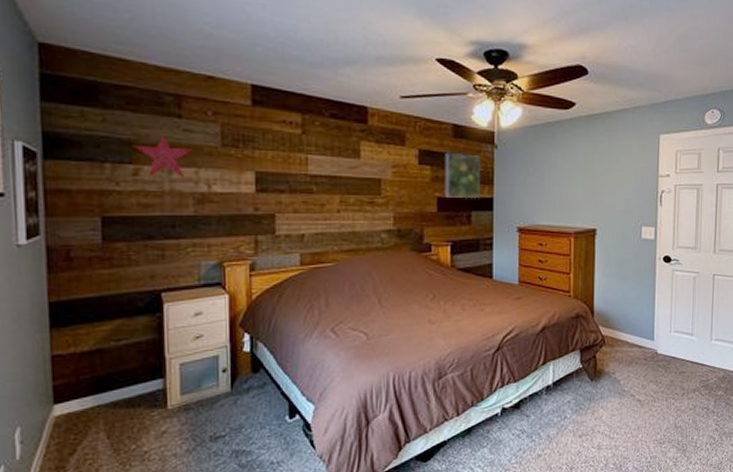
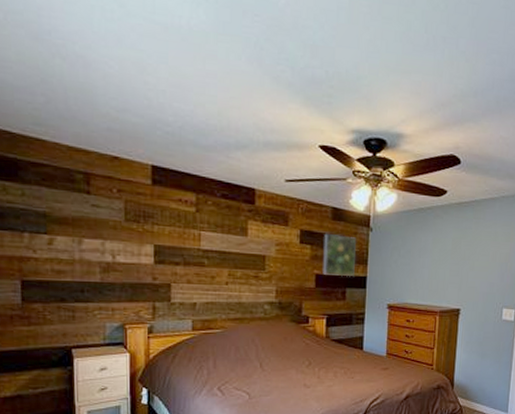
decorative star: present [133,135,193,178] -> none [48,209,100,249]

